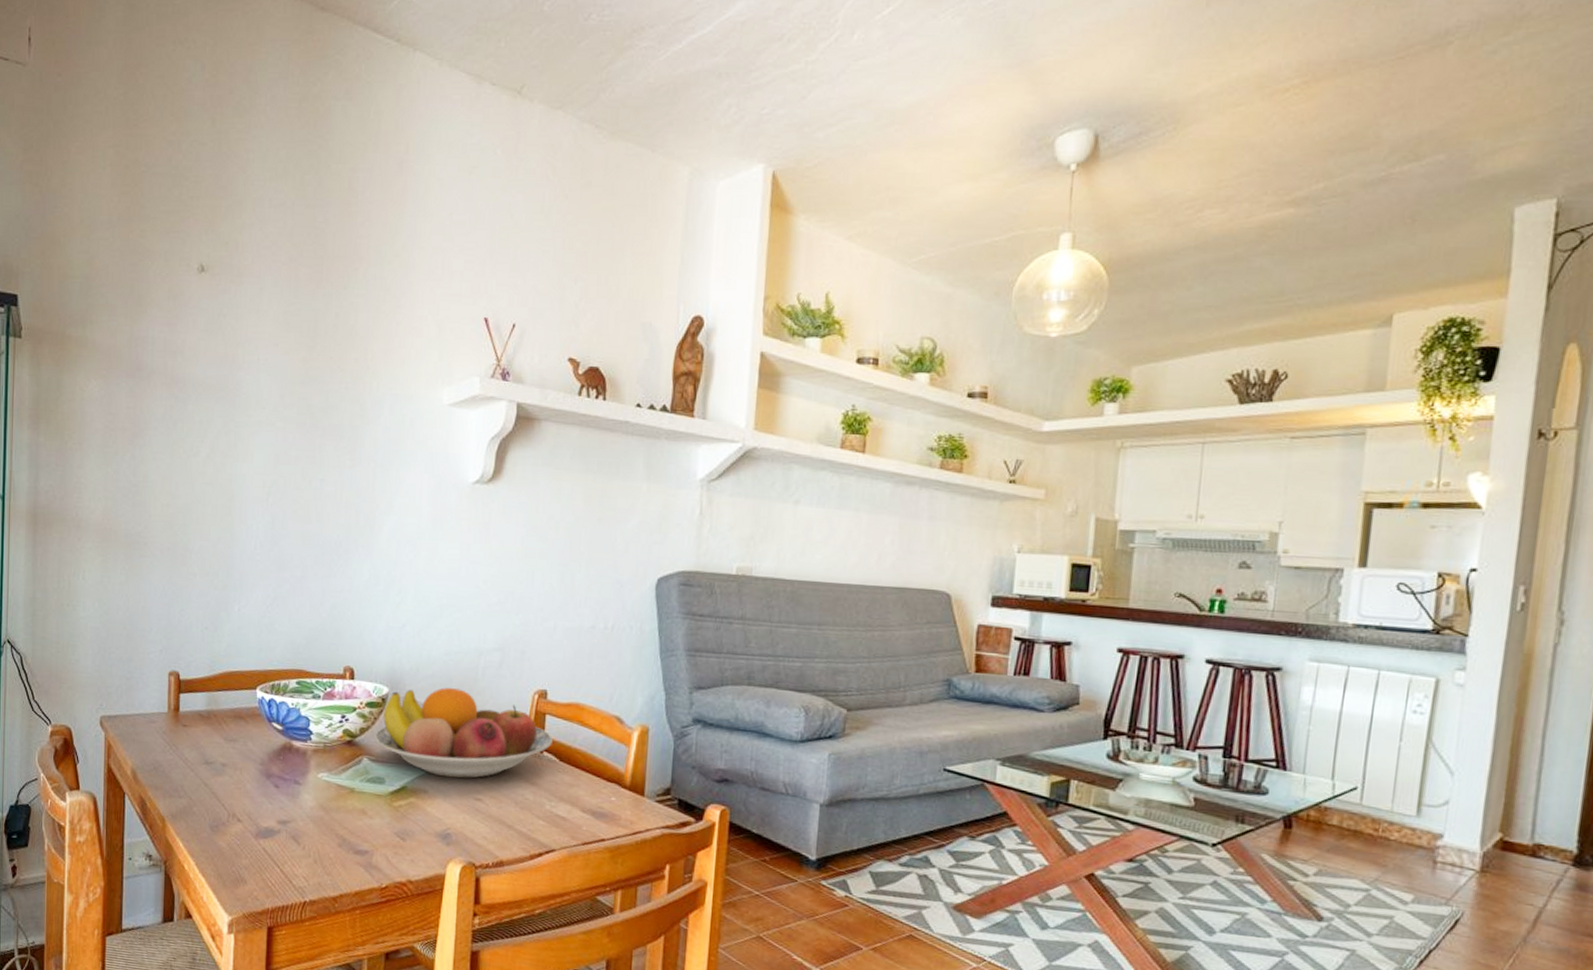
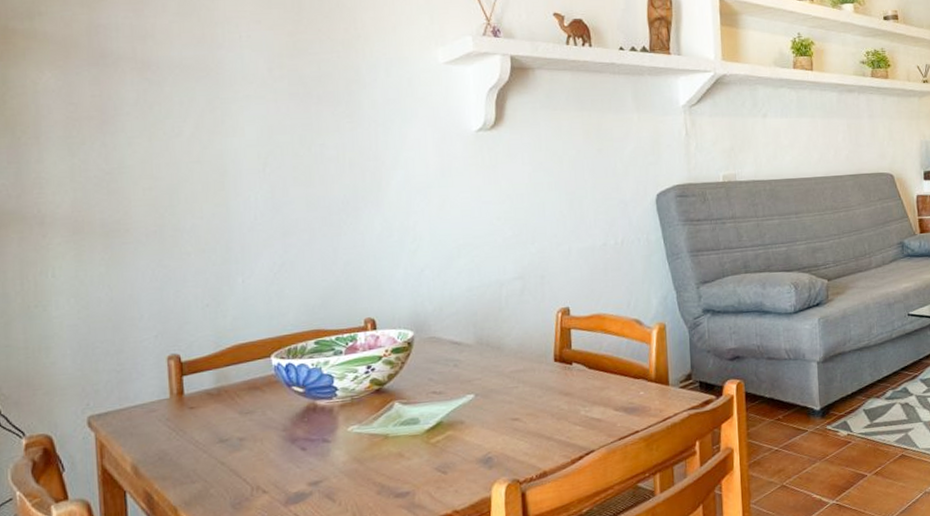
fruit bowl: present [374,687,553,779] -> none [404,320,580,405]

